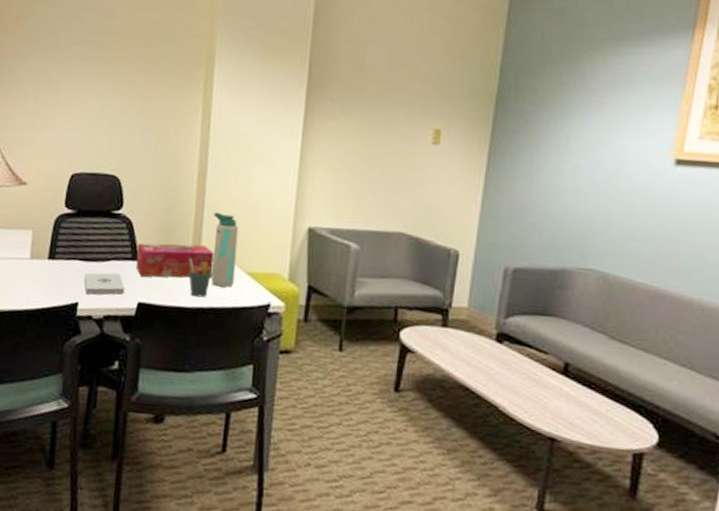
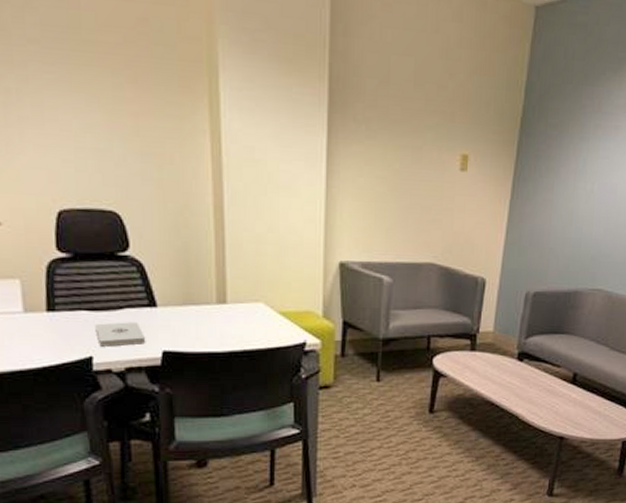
tissue box: present [136,243,215,278] -> none [152,286,242,325]
pen holder: present [189,258,213,297] -> none [215,301,242,341]
water bottle: present [210,212,239,287] -> none [237,250,266,329]

